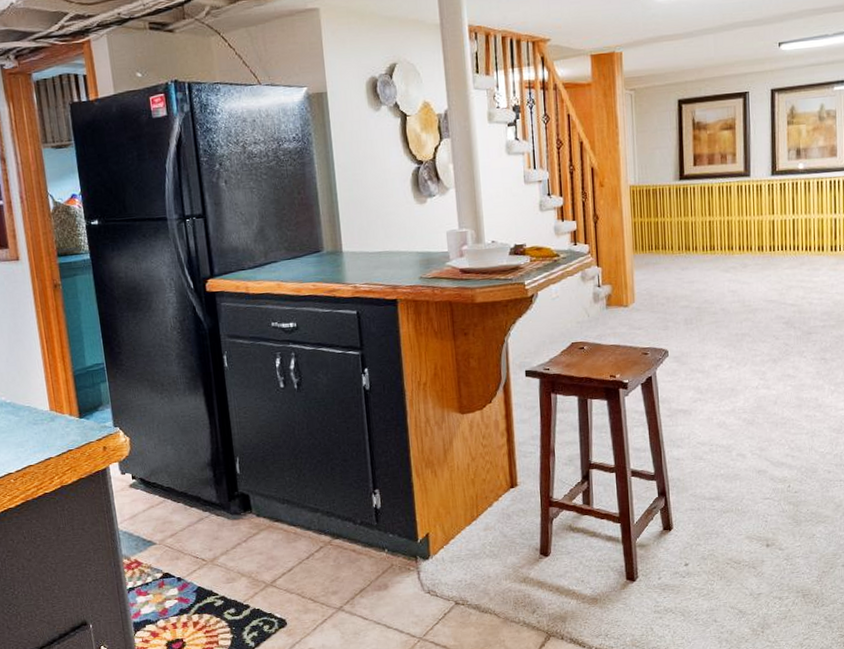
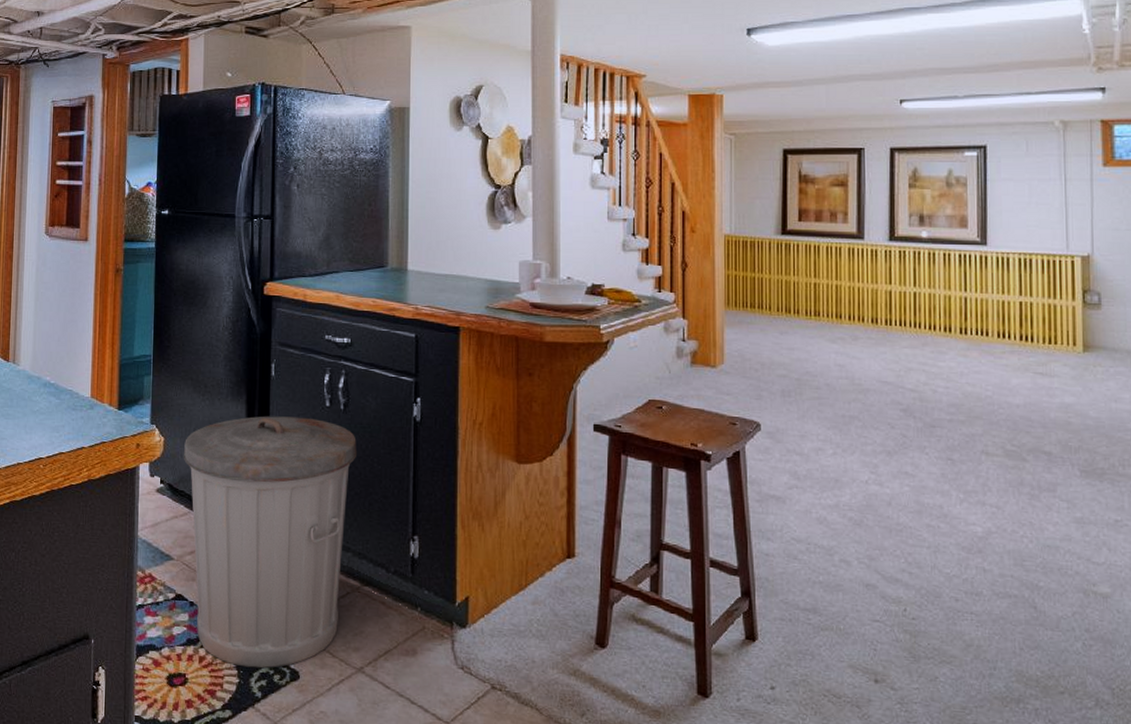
trash can: none [150,400,316,624] -> present [183,416,358,669]

